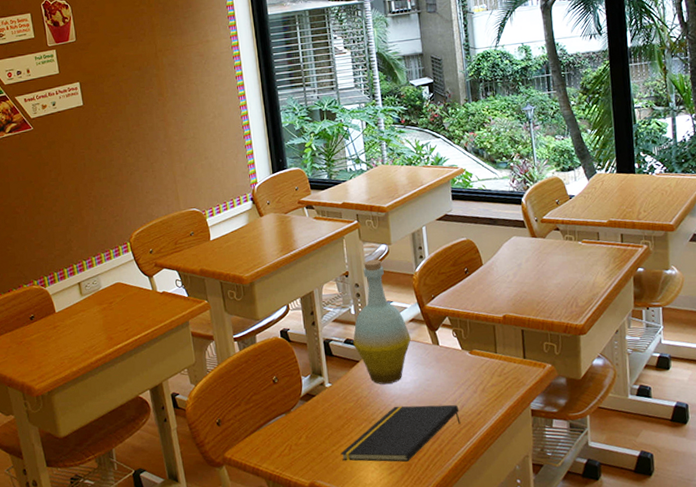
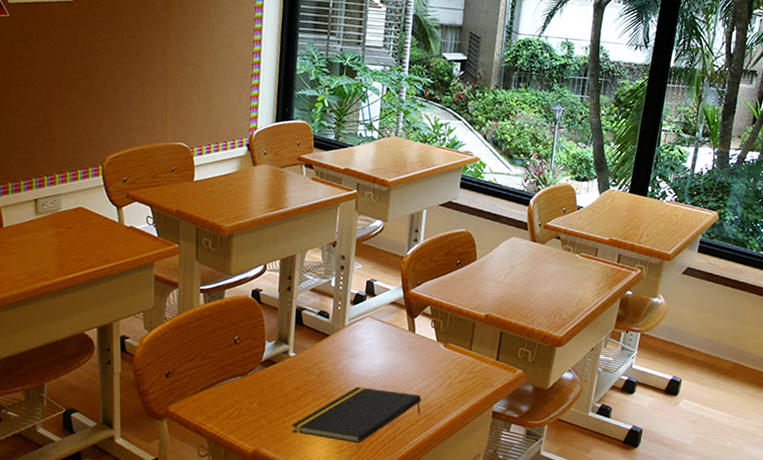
bottle: present [353,259,411,384] -> none [327,233,388,363]

